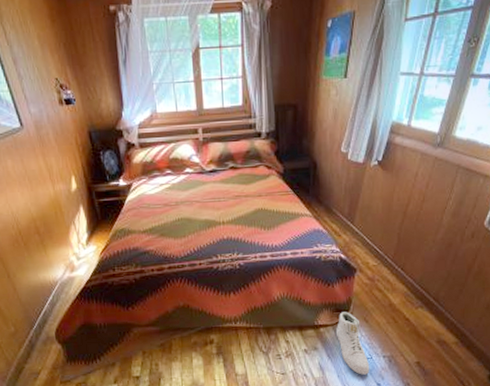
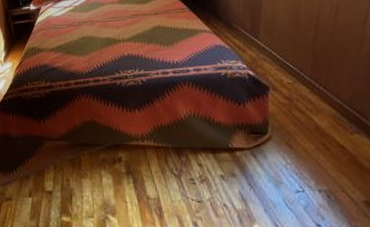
sneaker: present [335,312,370,375] -> none [254,134,305,211]

